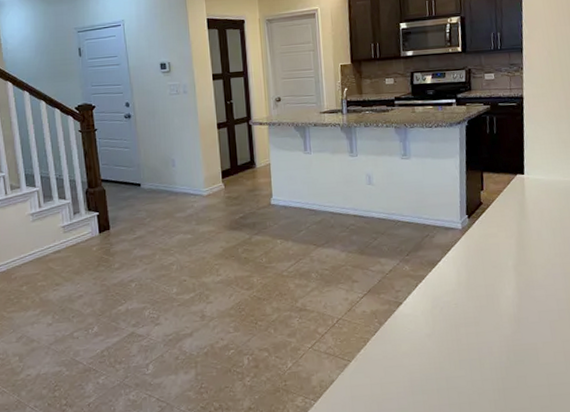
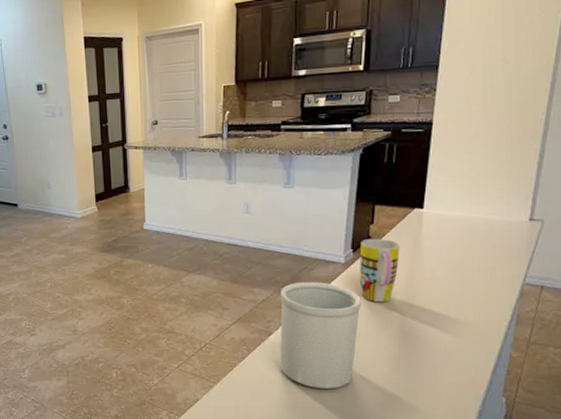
utensil holder: none [405,248,480,358] -> present [280,282,361,389]
mug: none [474,203,509,266] -> present [359,238,400,303]

